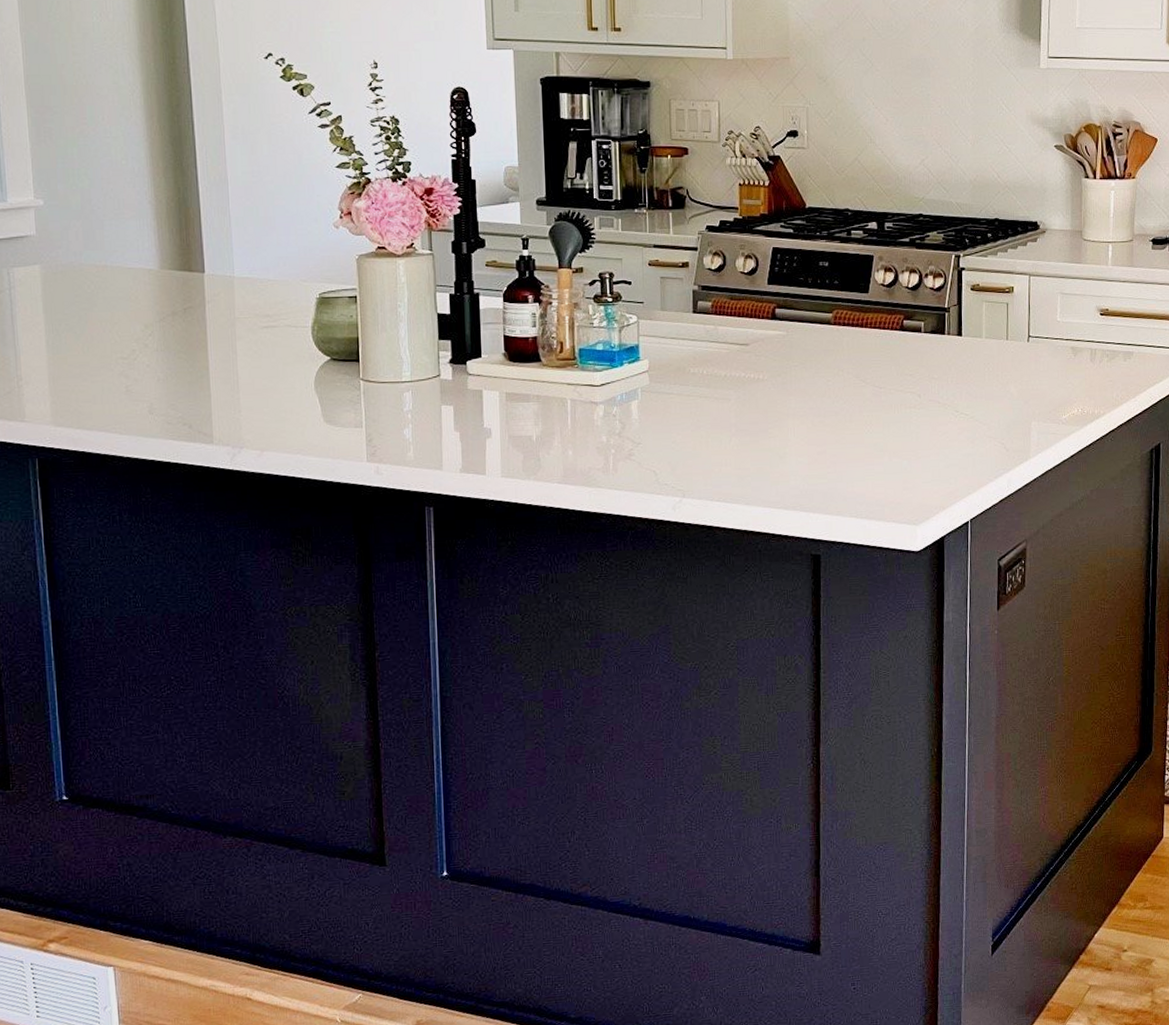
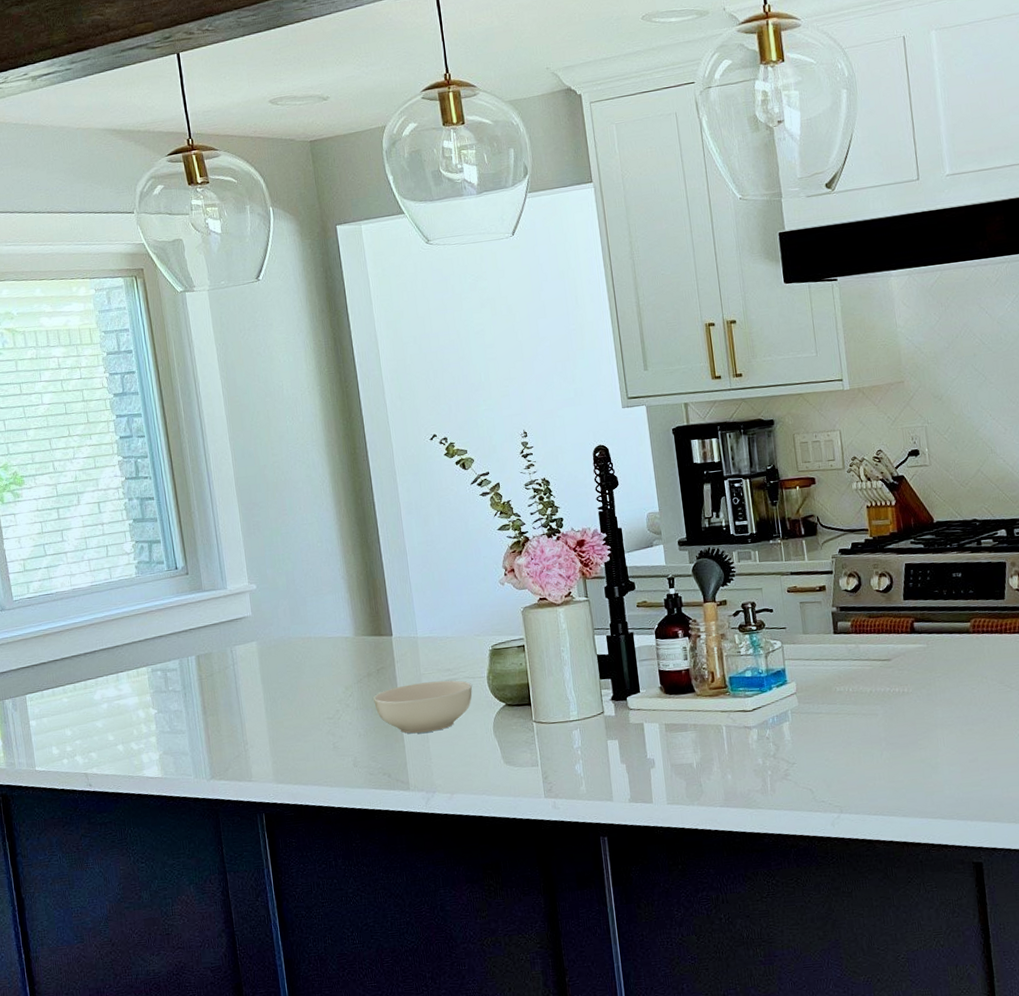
bowl: none [176,327,294,383] -> present [372,680,473,734]

